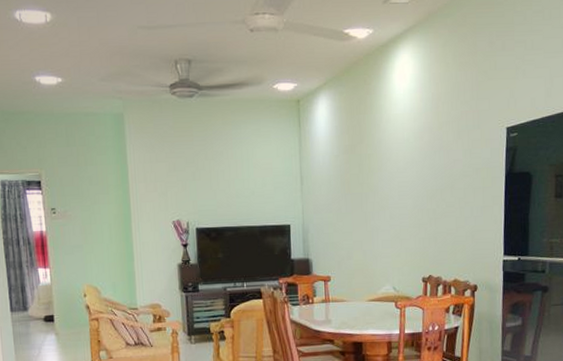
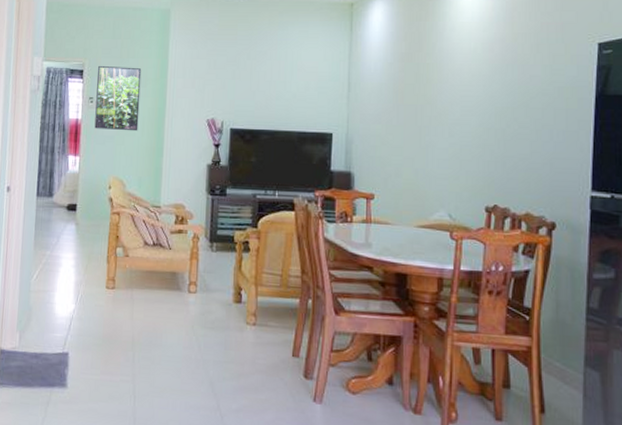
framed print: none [56,175,106,240] -> present [94,65,142,131]

